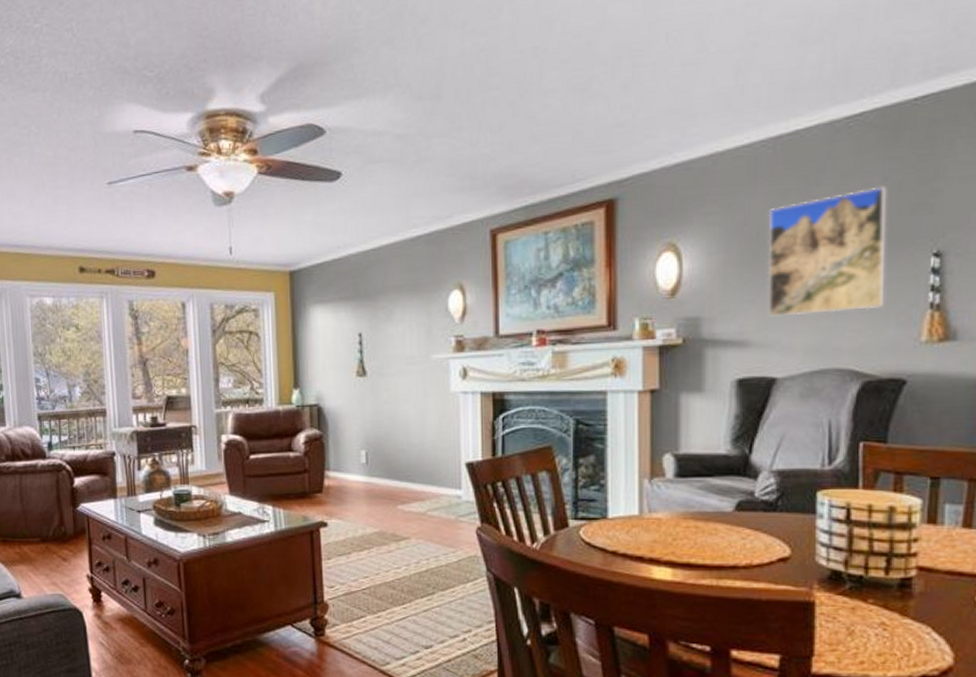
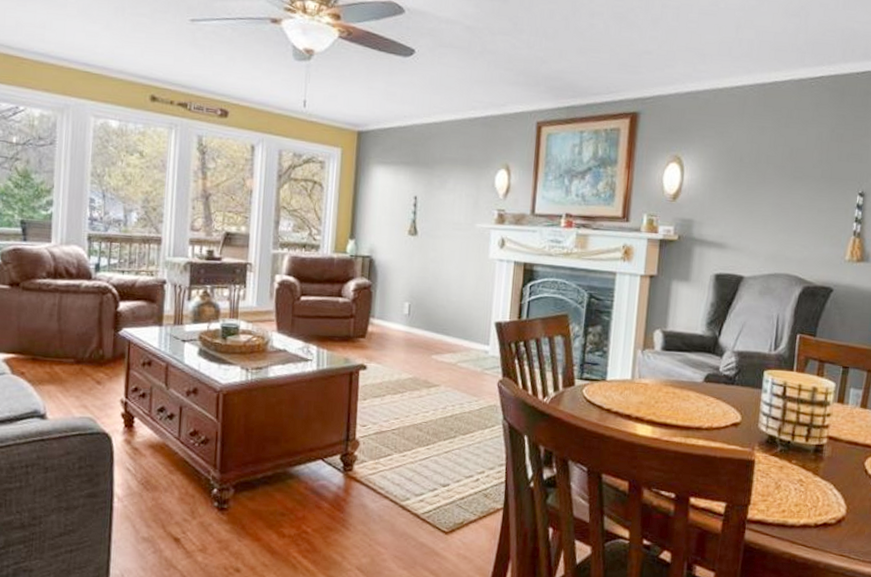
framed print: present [767,186,887,317] -> none [742,135,833,230]

